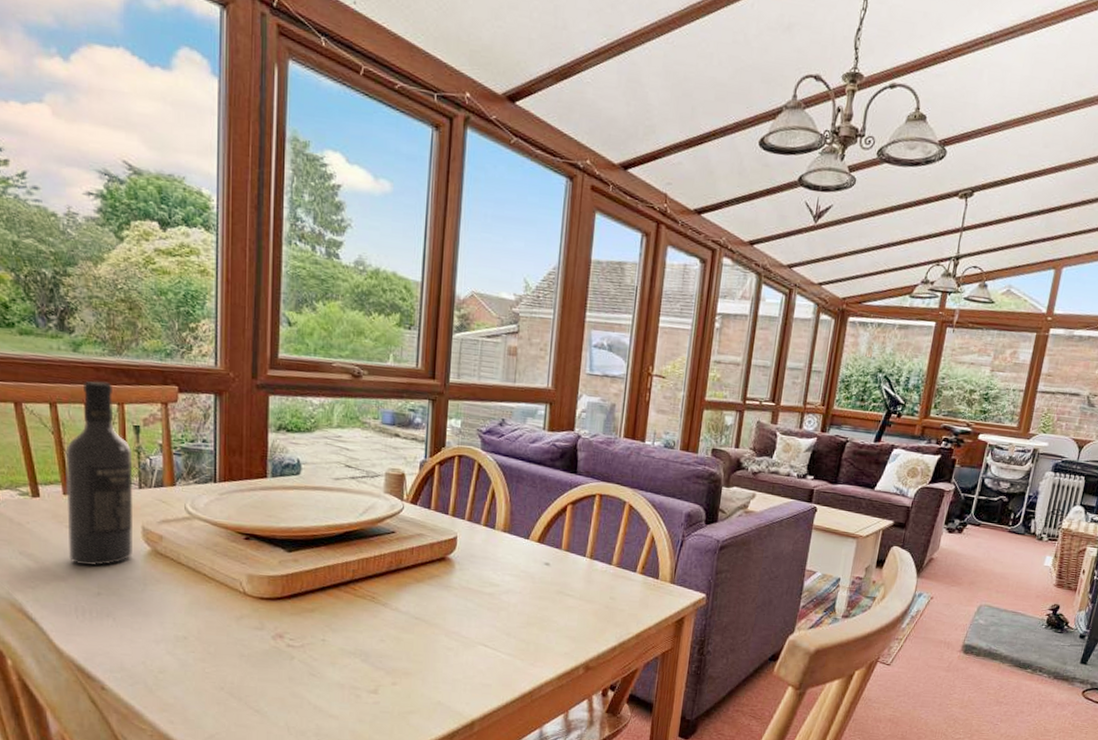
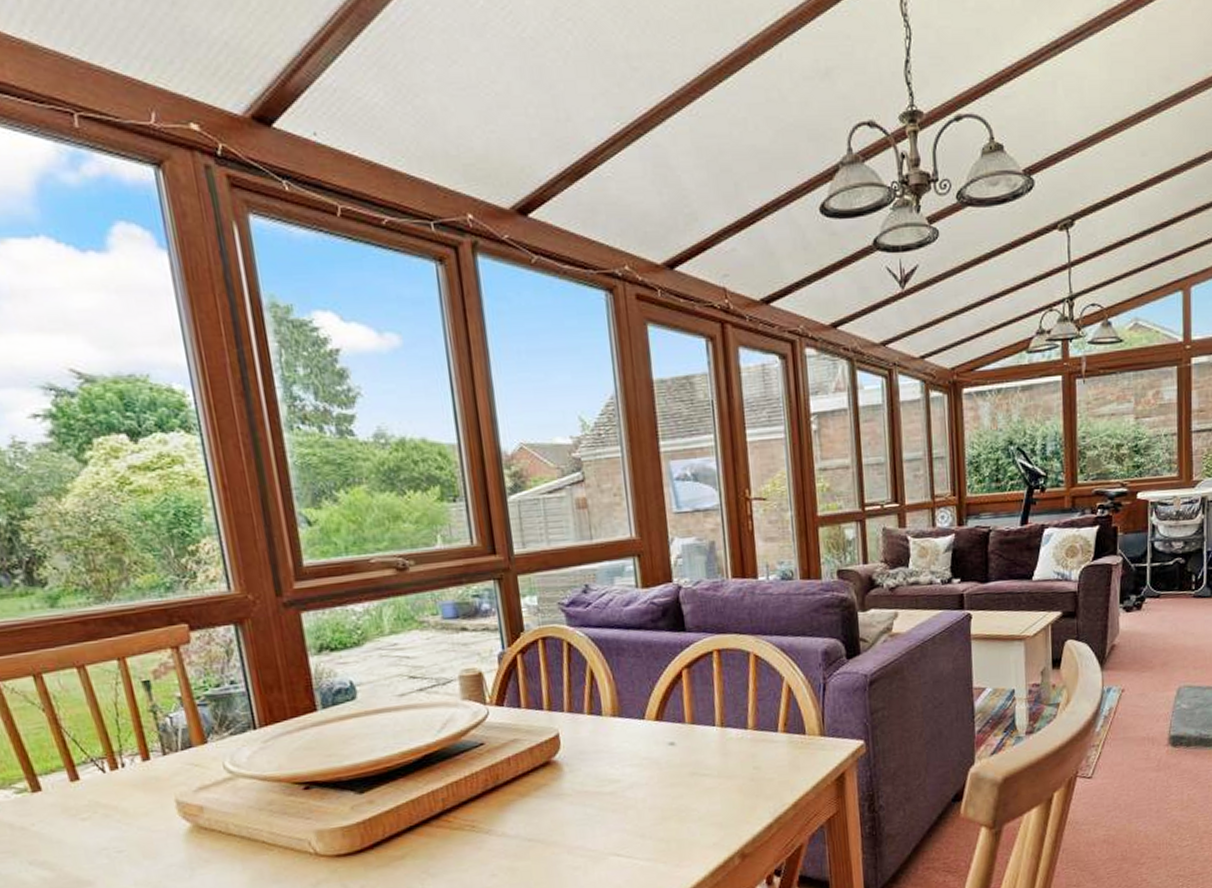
wine bottle: present [65,381,133,566] -> none [62,636,170,862]

